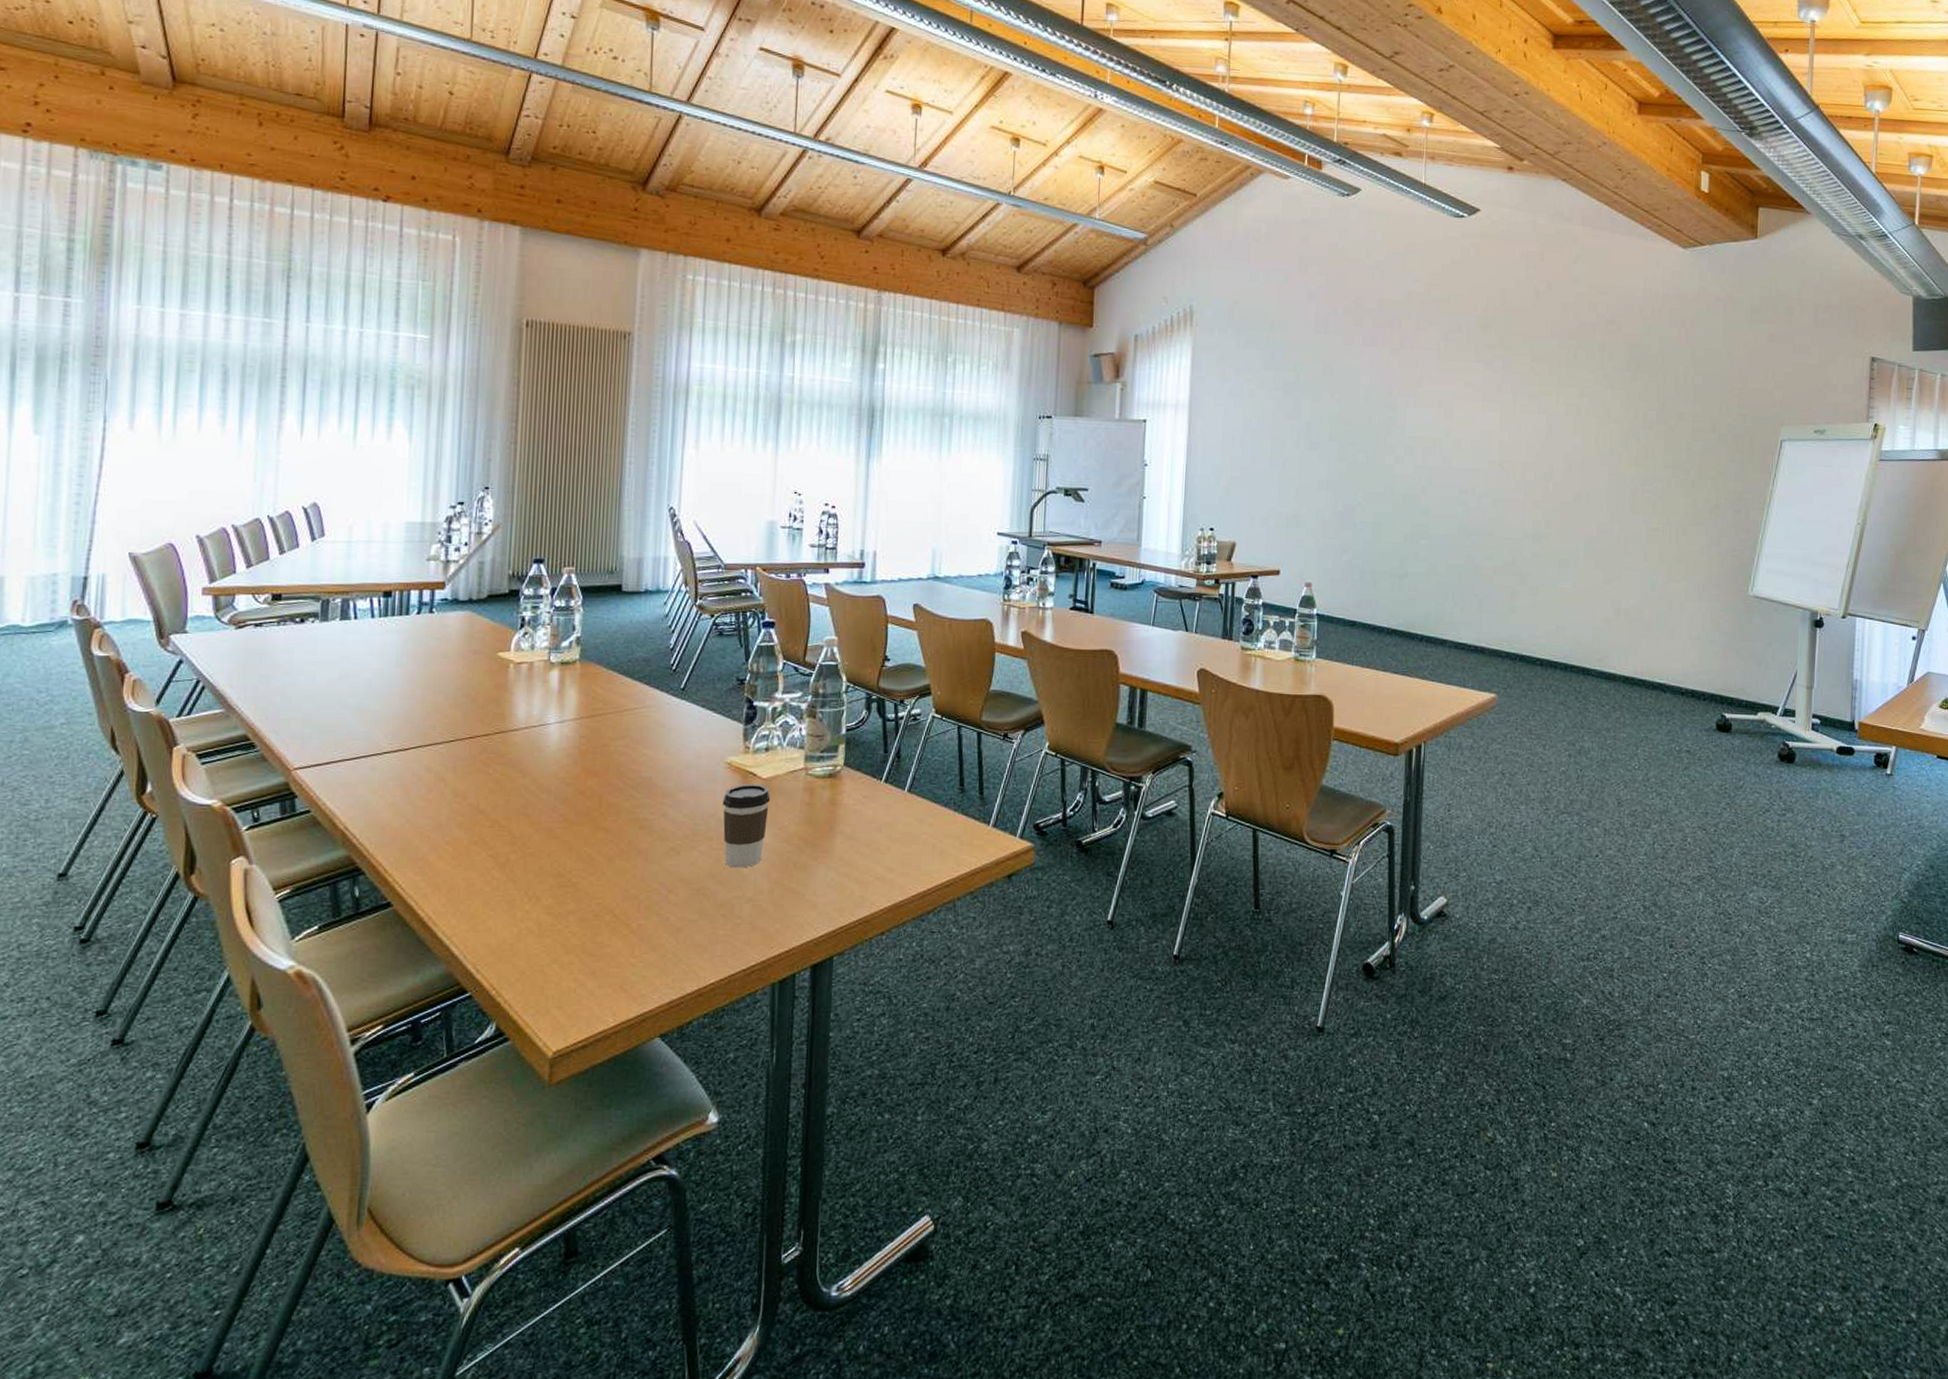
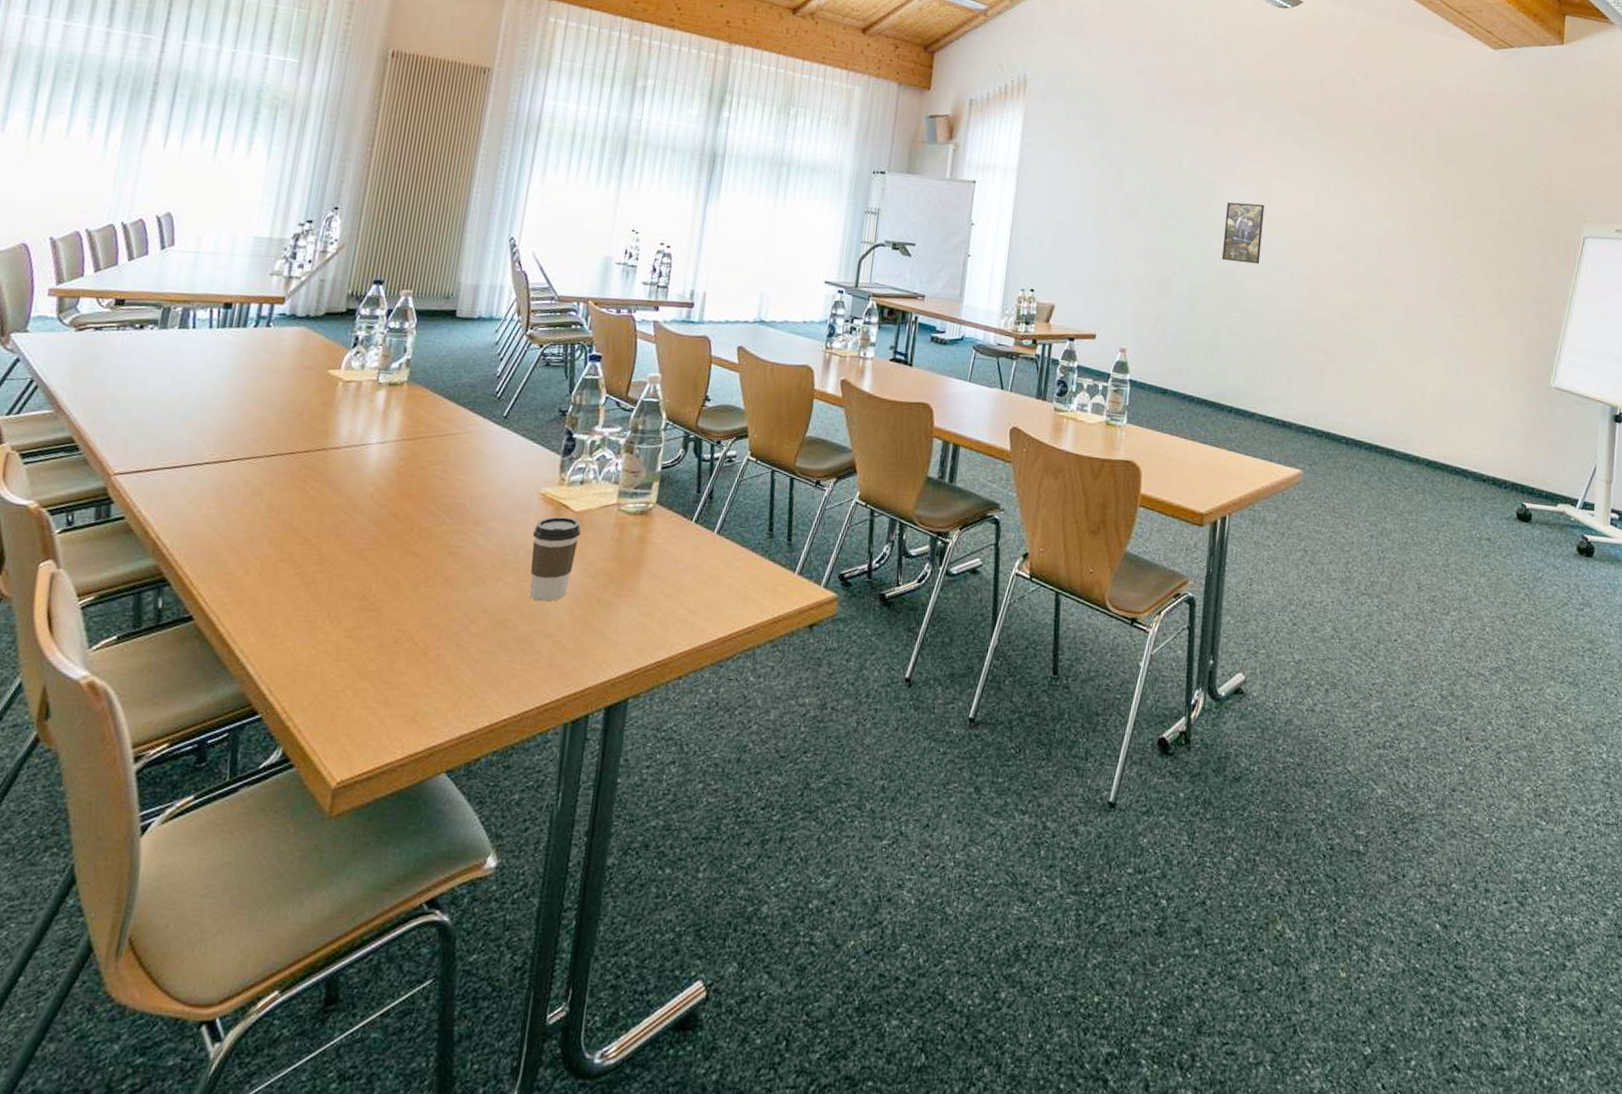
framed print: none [1405,425,1448,489] -> present [1221,202,1265,264]

